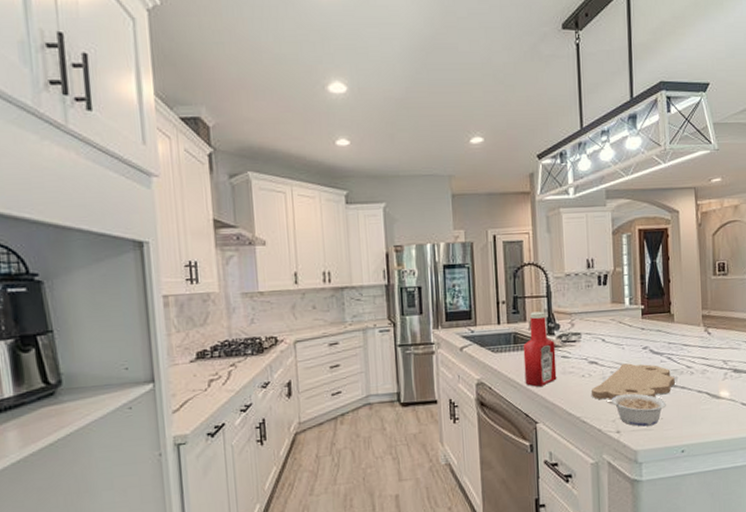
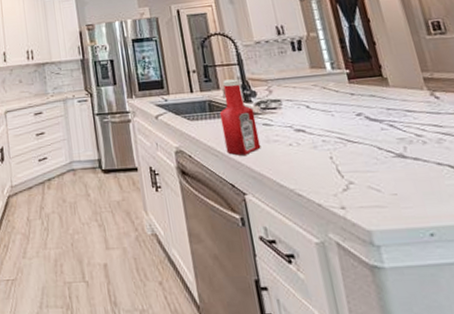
cutting board: present [592,363,675,400] -> none [303,131,405,172]
legume: present [607,393,666,427] -> none [324,164,398,203]

